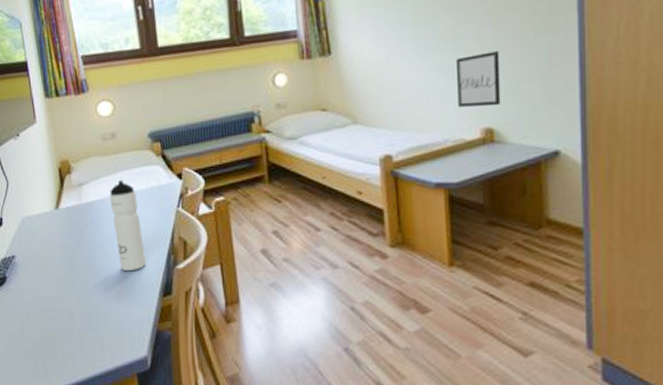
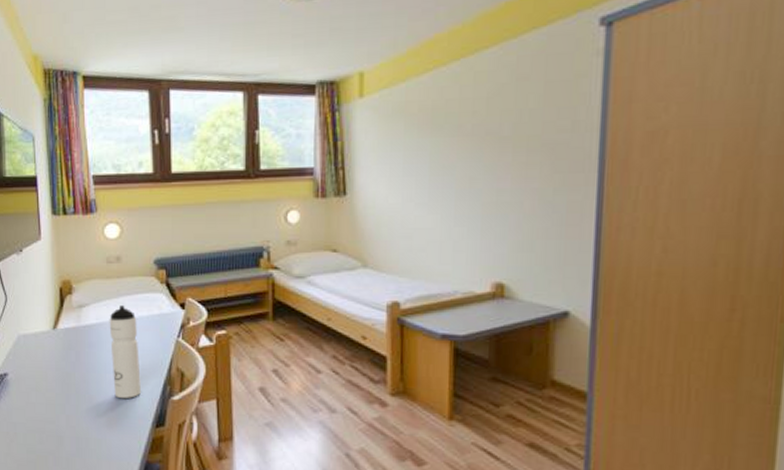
wall art: present [455,51,501,107] -> none [470,206,516,261]

